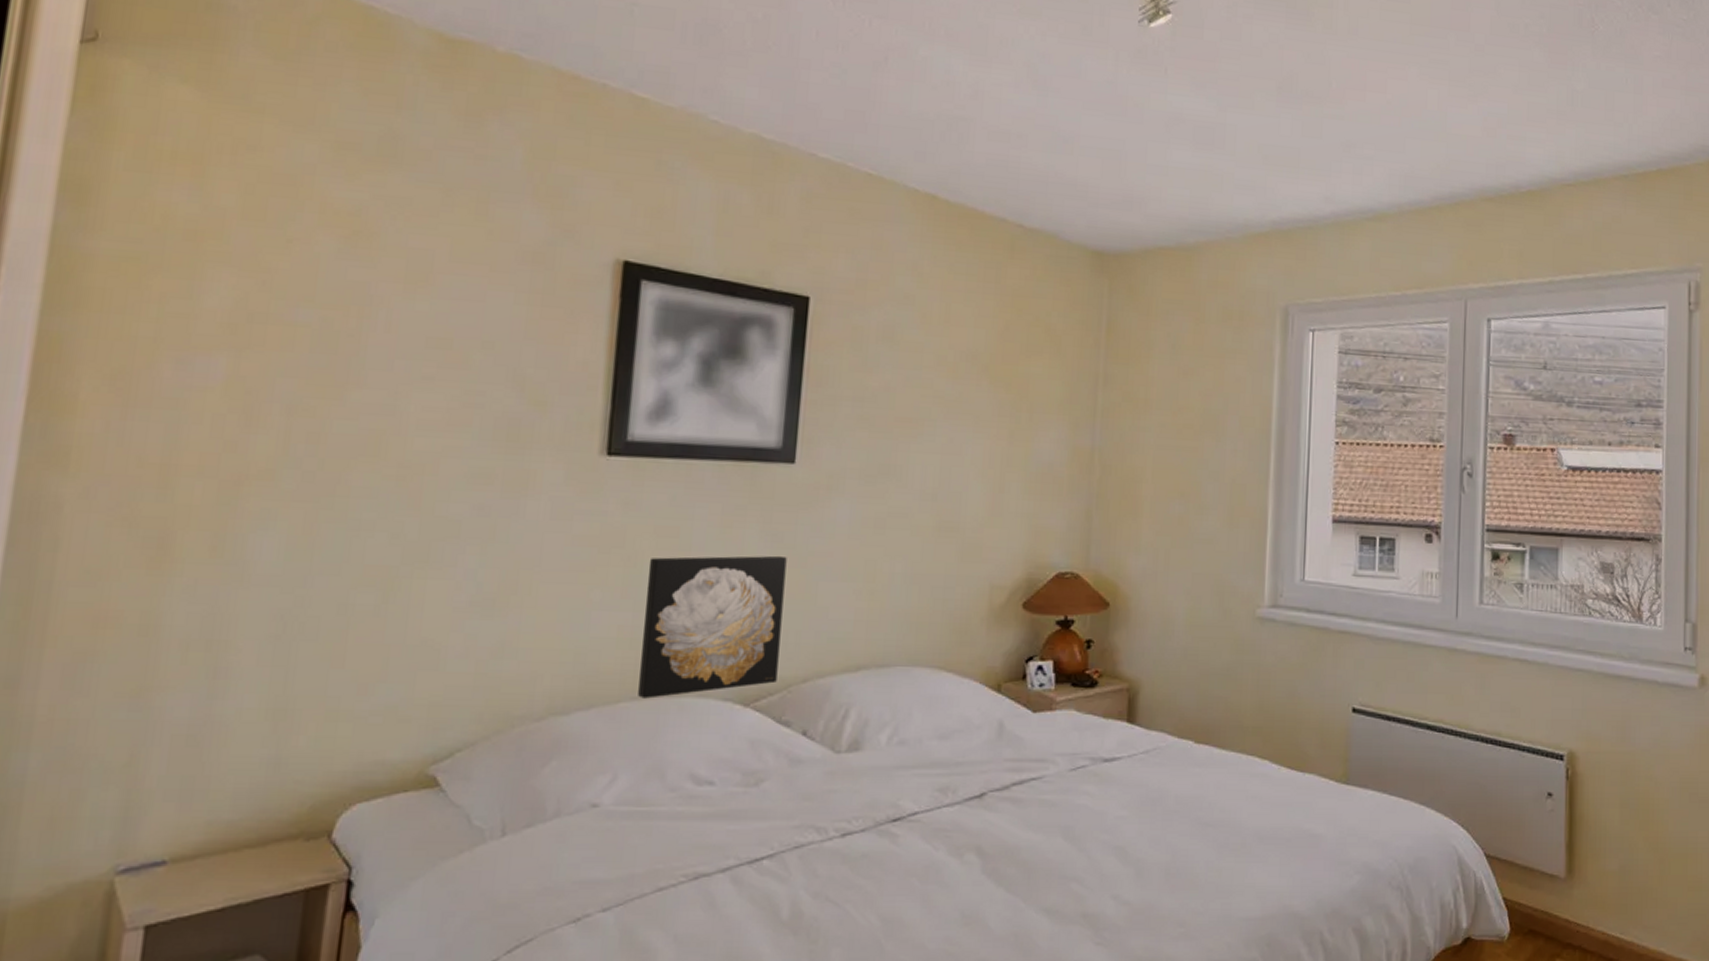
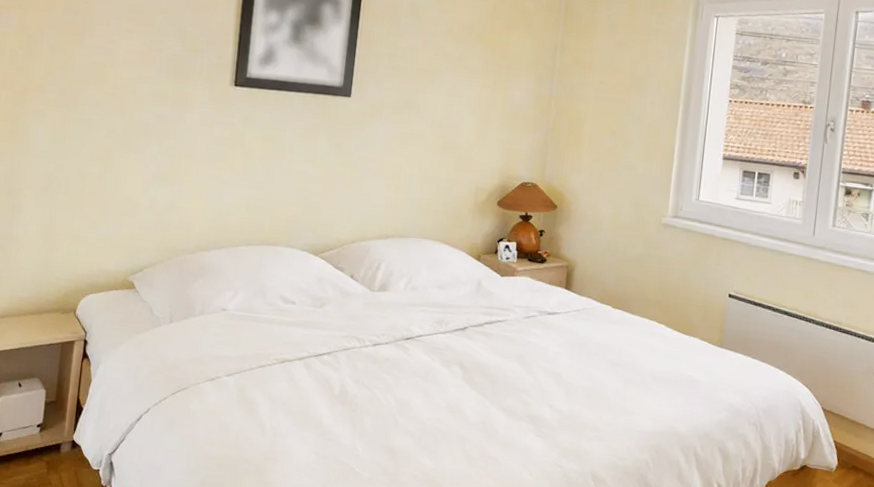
wall art: present [638,555,787,699] -> none [250,155,344,246]

